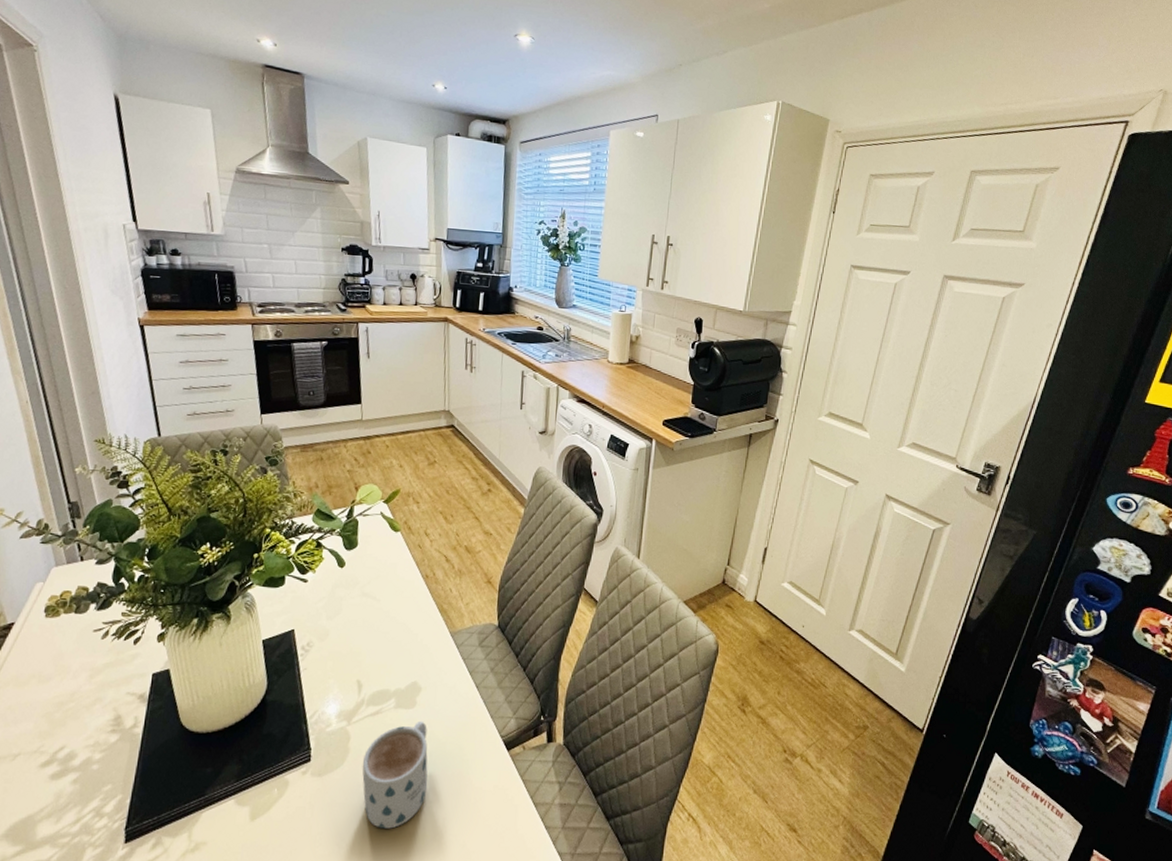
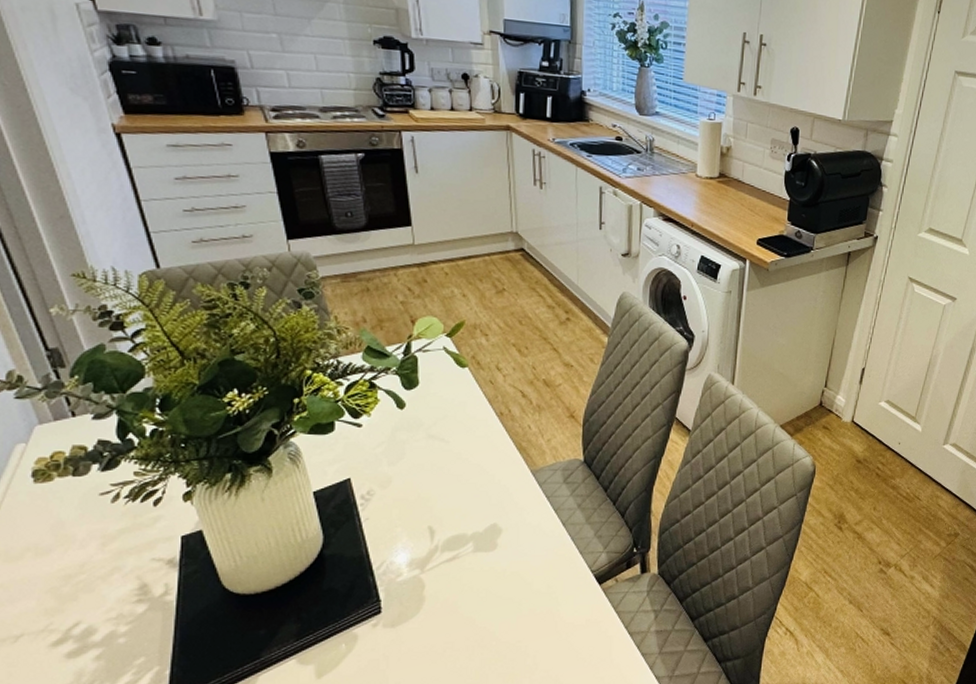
mug: present [362,720,428,829] -> none [440,562,515,672]

